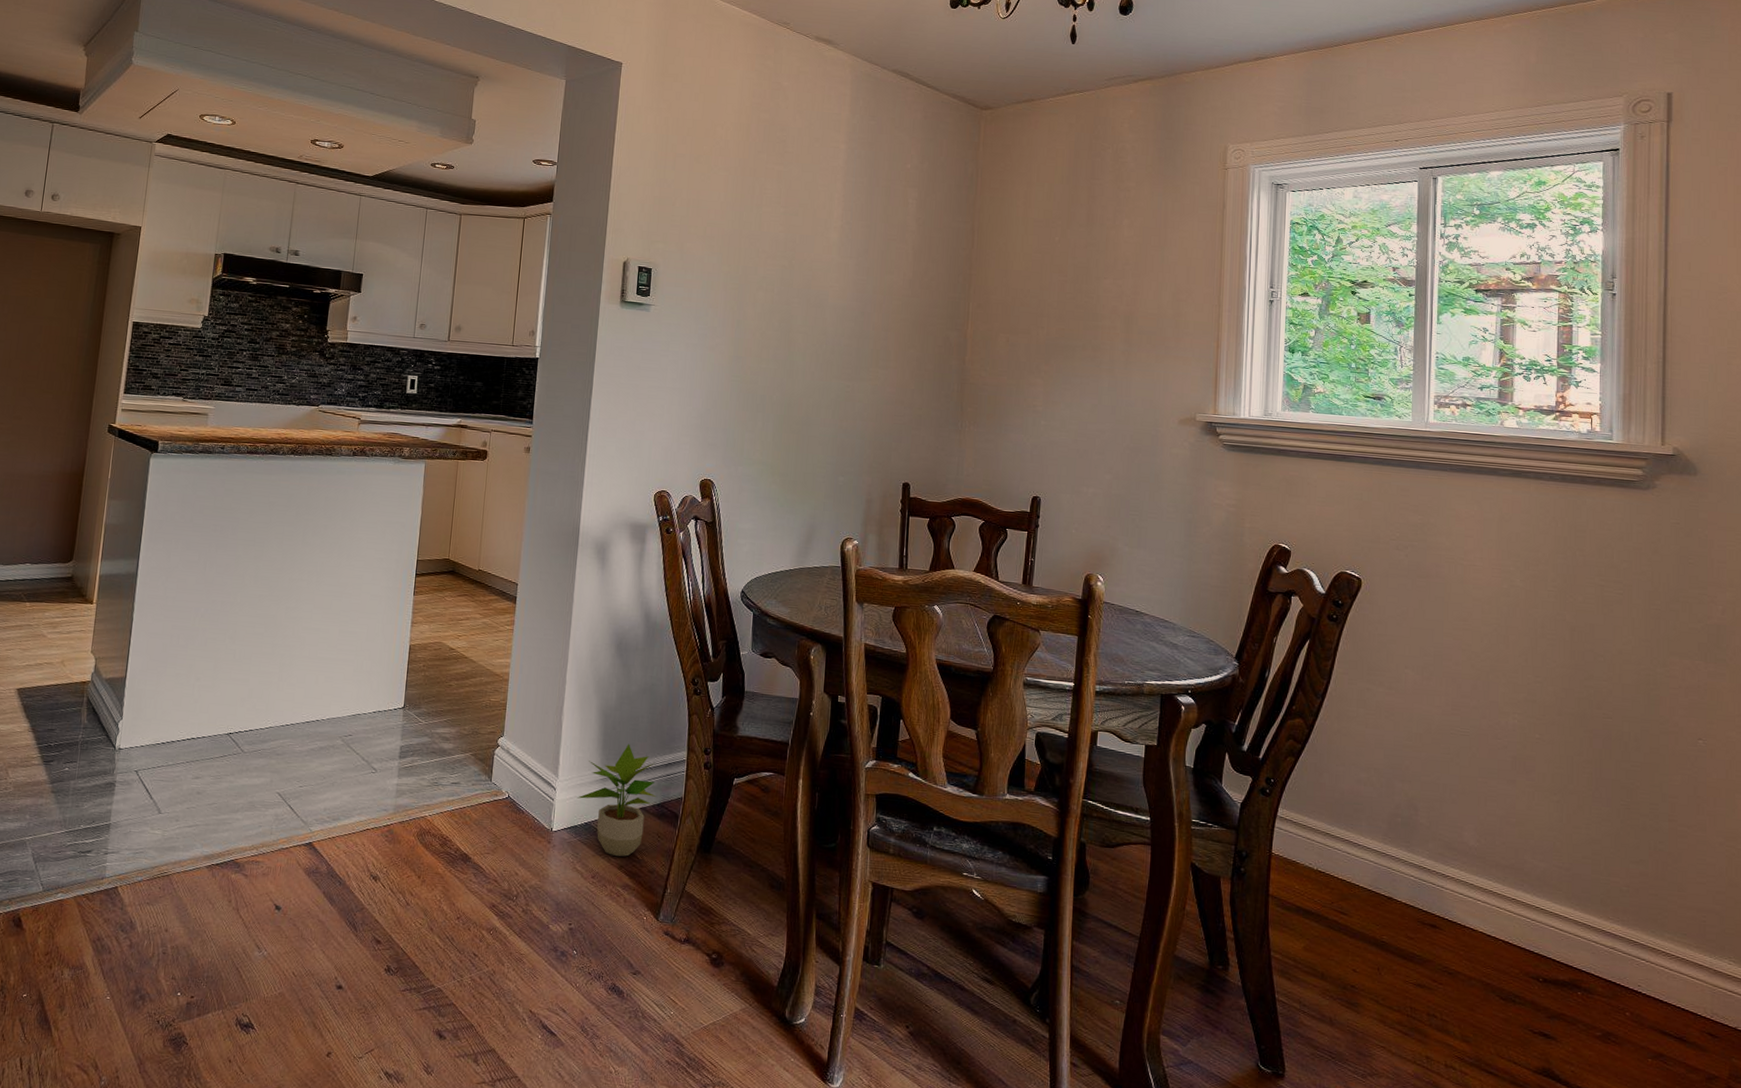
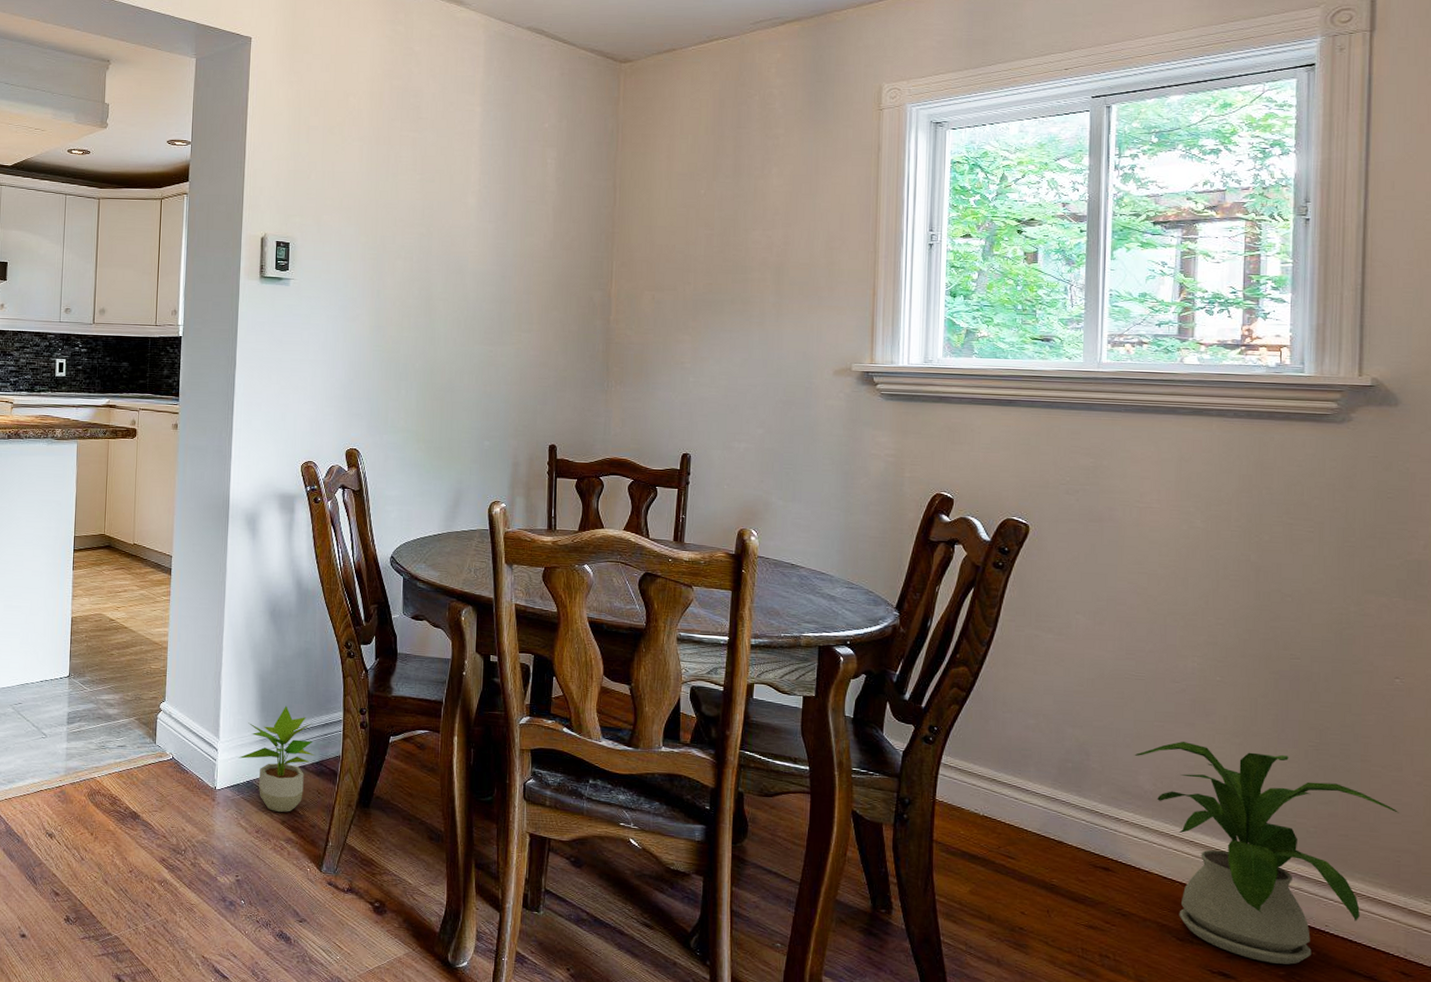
house plant: none [1459,797,1704,1025] -> present [1134,741,1399,965]

